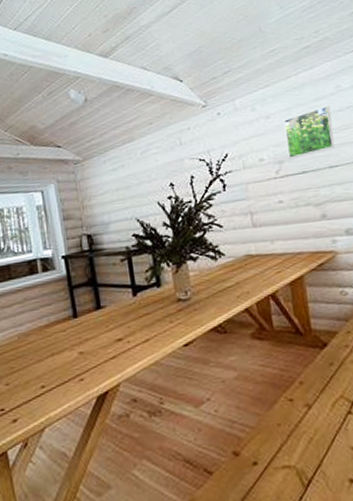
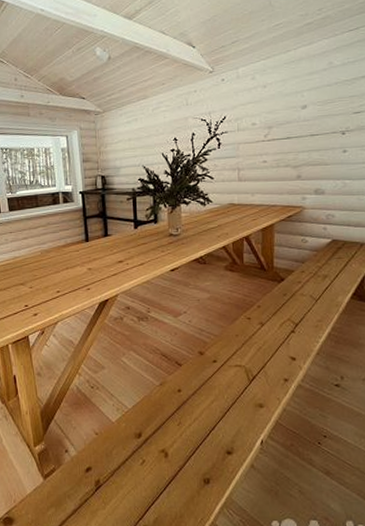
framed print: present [283,105,335,158] -> none [277,80,320,125]

